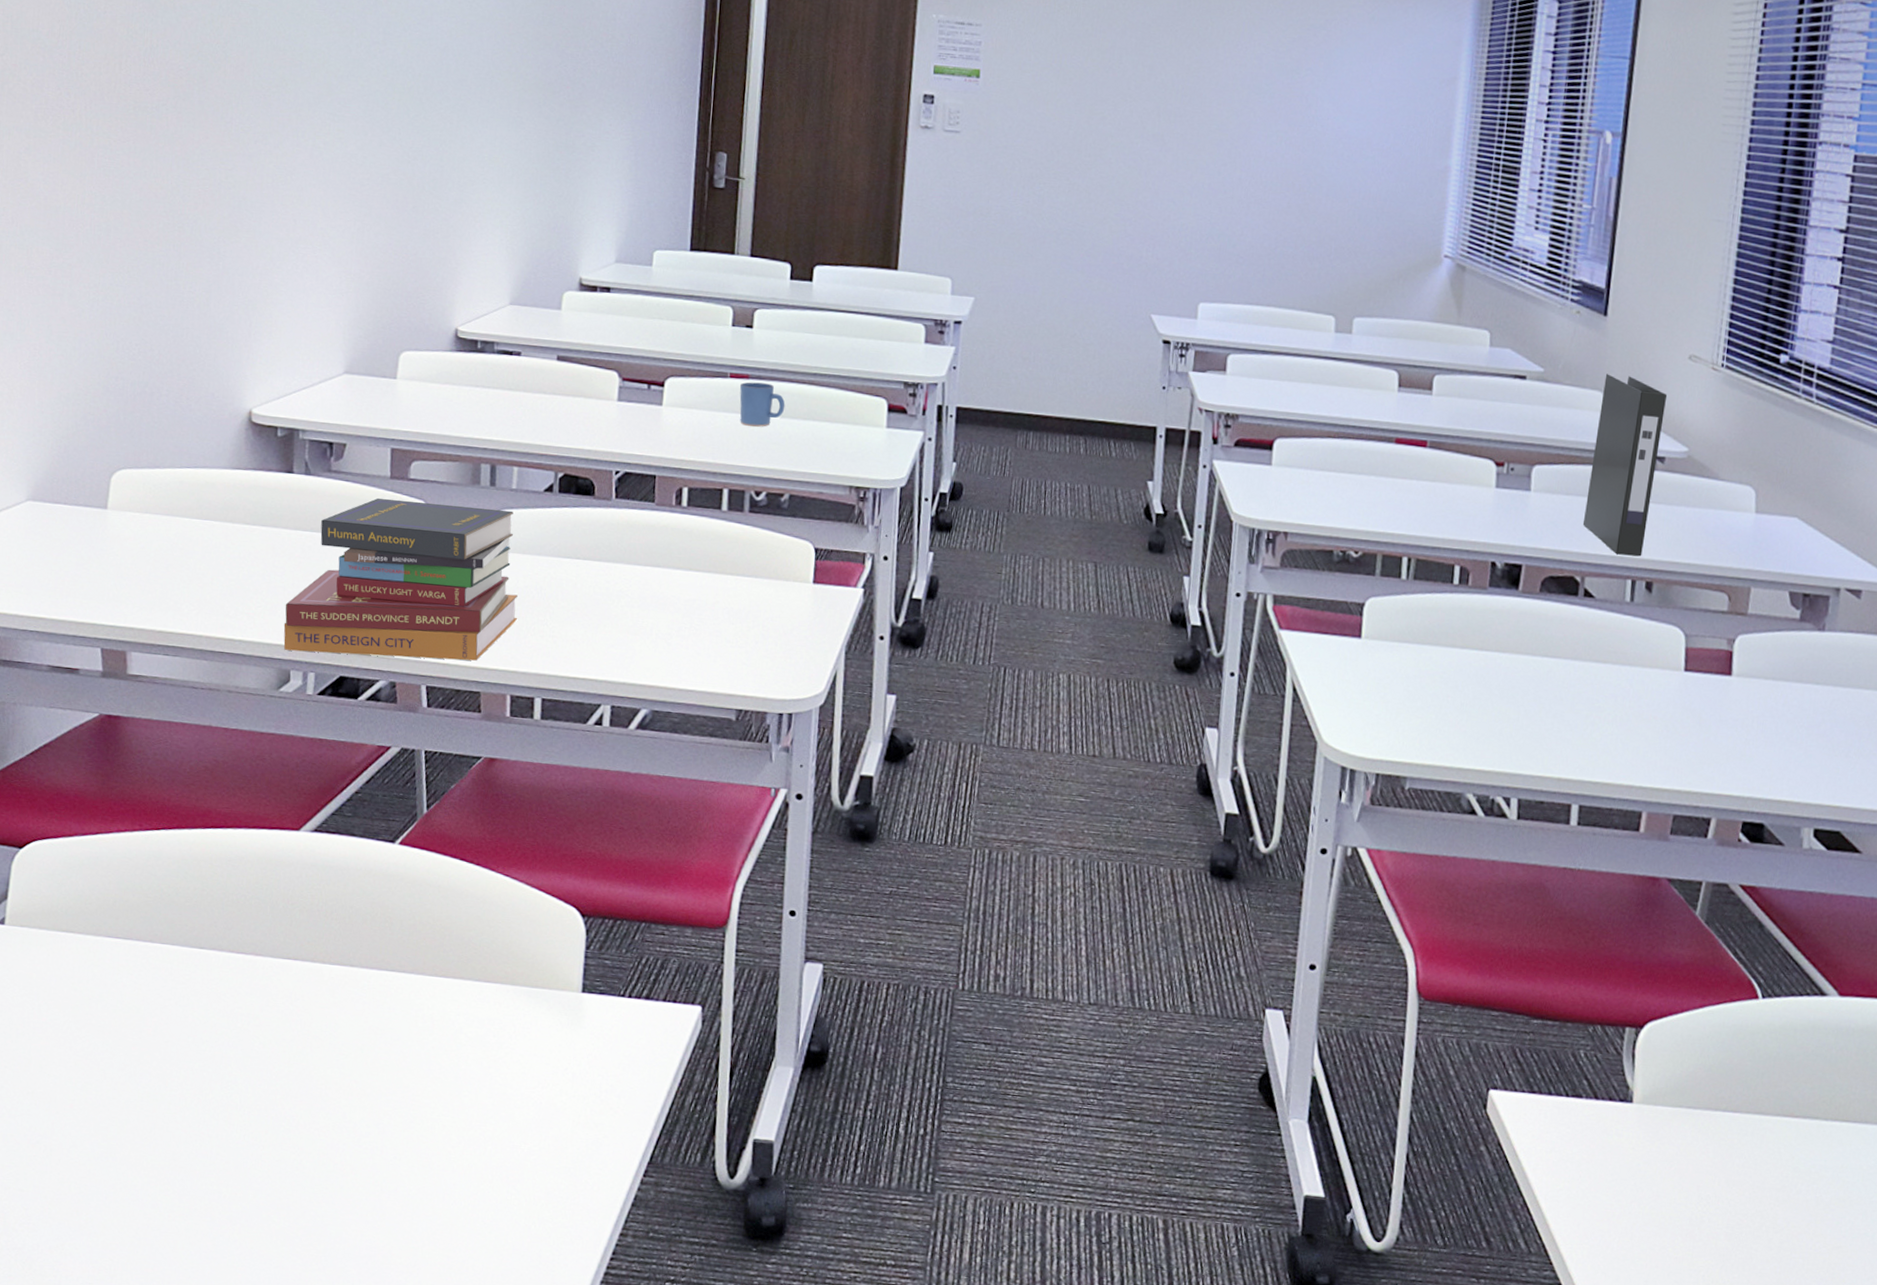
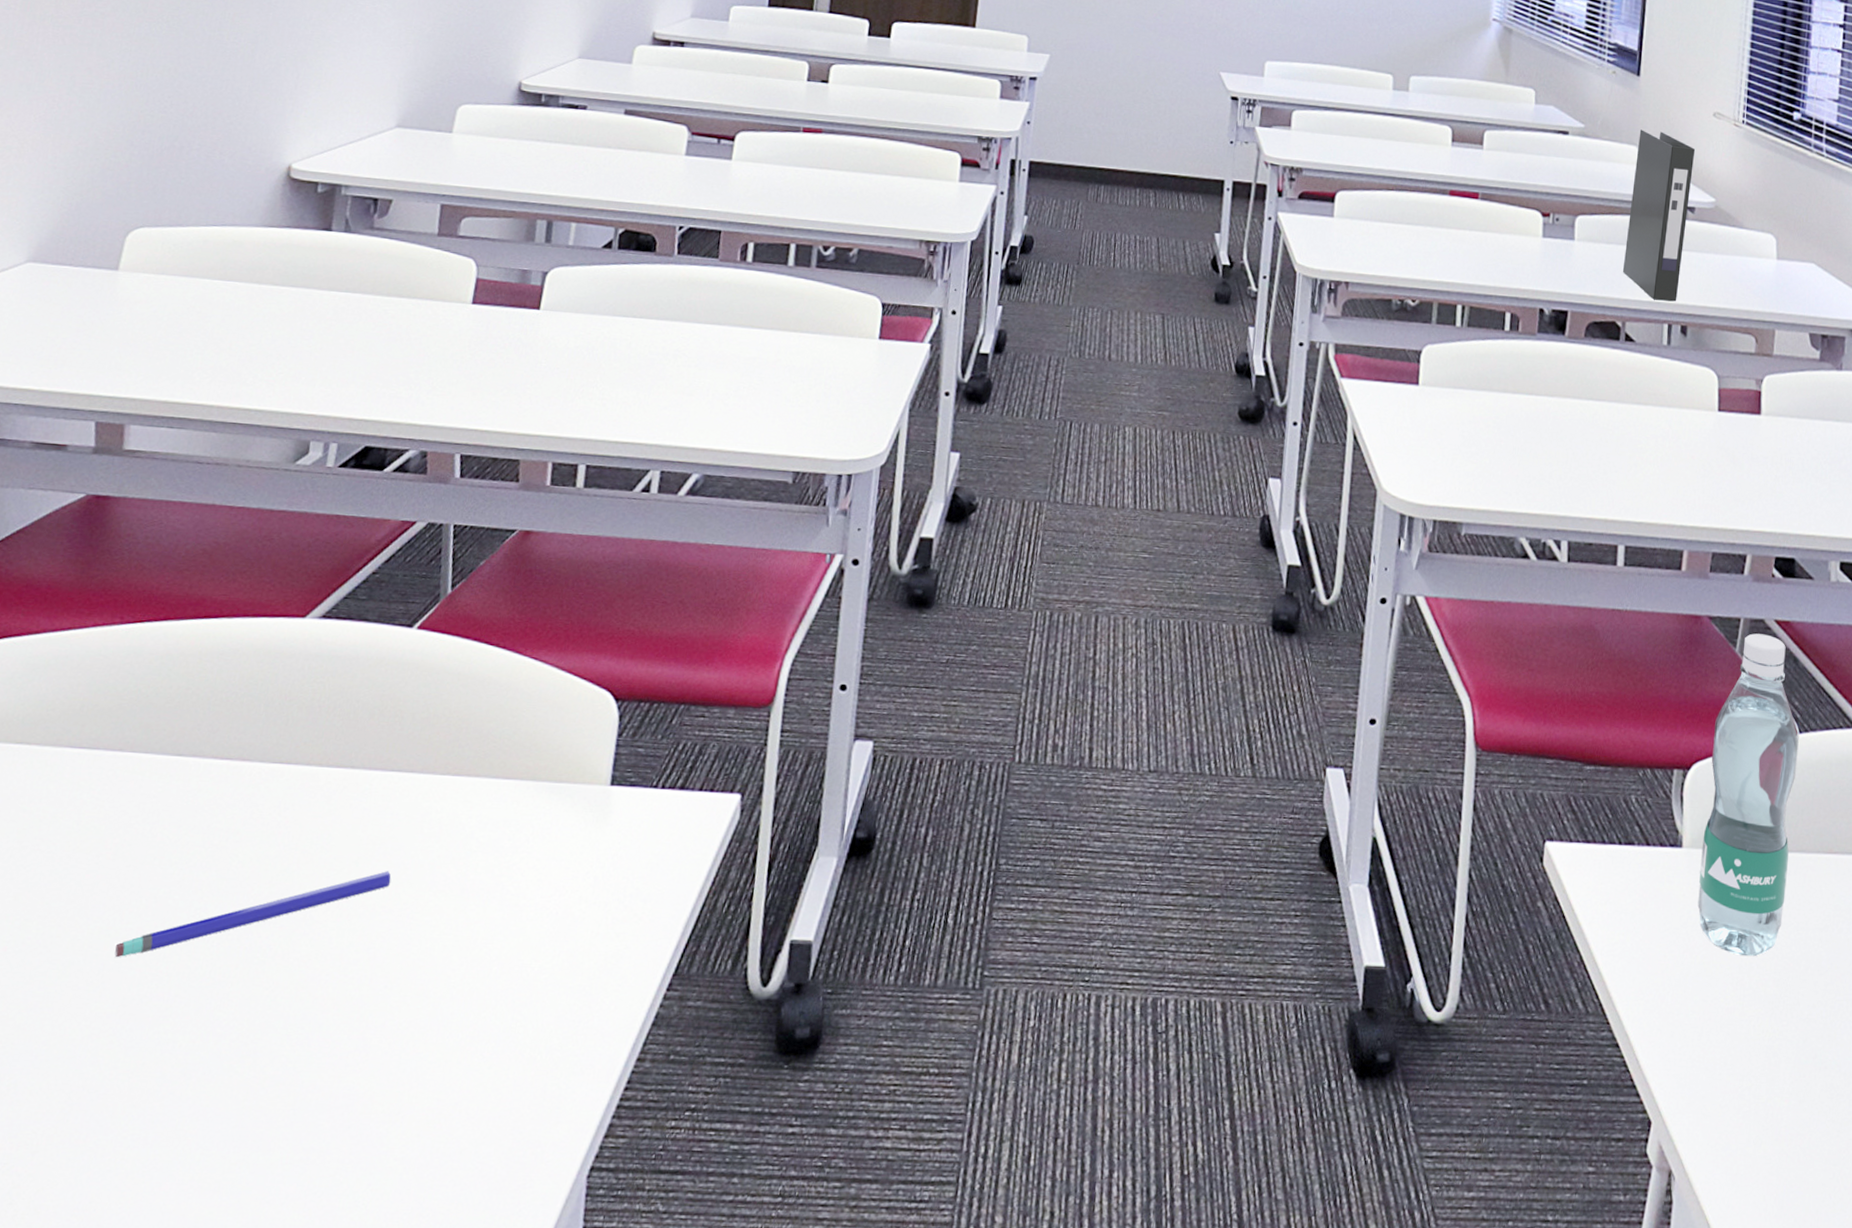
pen: none [162,1058,393,1119] -> present [114,871,391,958]
books: present [283,497,518,661] -> none [305,256,568,427]
mug: present [739,382,785,428] -> none [811,136,858,182]
bottle: none [1647,897,1762,1211] -> present [1697,633,1799,957]

